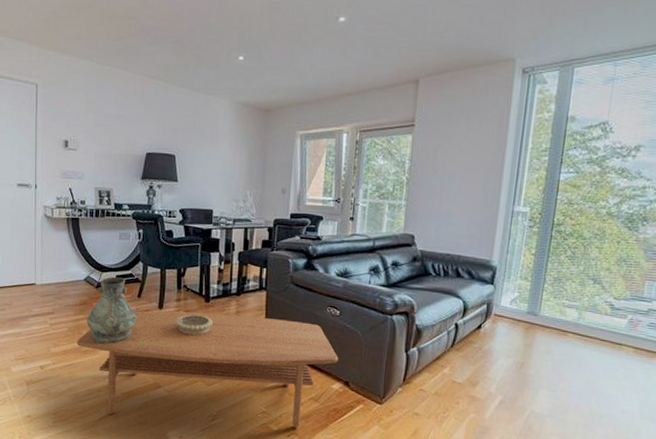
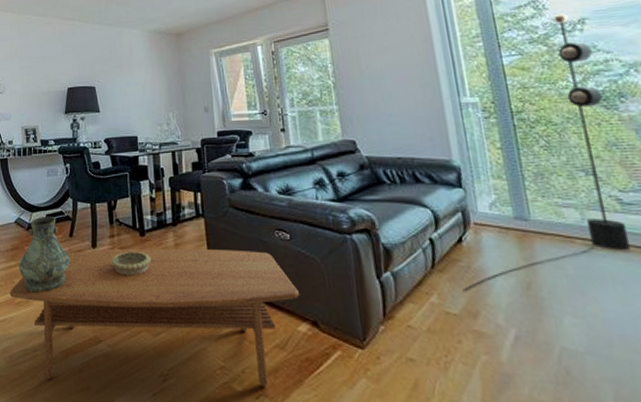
floor lamp: none [472,138,636,366] -> present [464,13,632,290]

